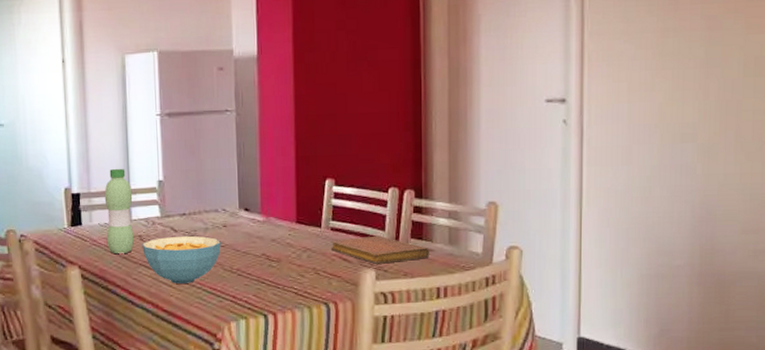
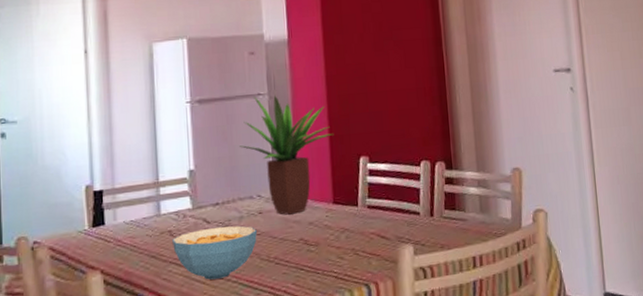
water bottle: present [104,168,135,255] -> none [130,160,164,254]
potted plant: none [207,112,301,230] -> present [240,95,334,215]
notebook: present [330,235,430,264] -> none [368,209,464,239]

